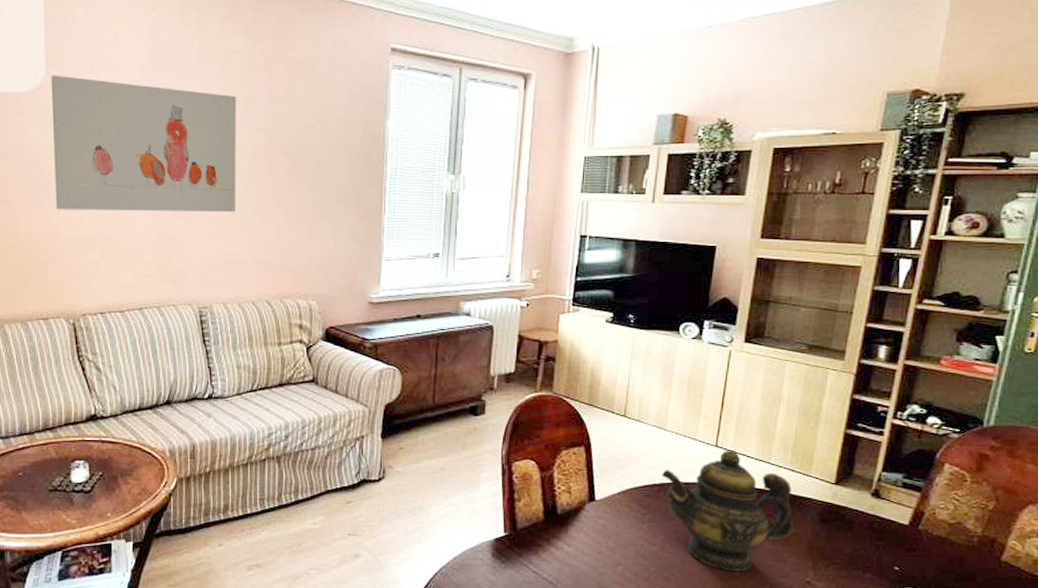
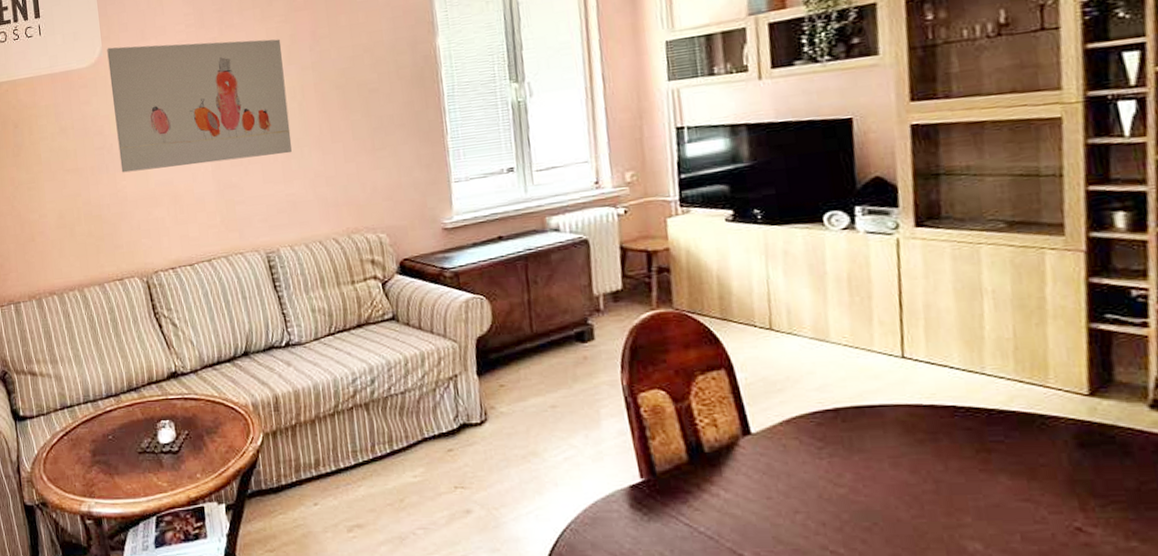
teapot: present [662,450,794,571] -> none [834,360,1041,516]

